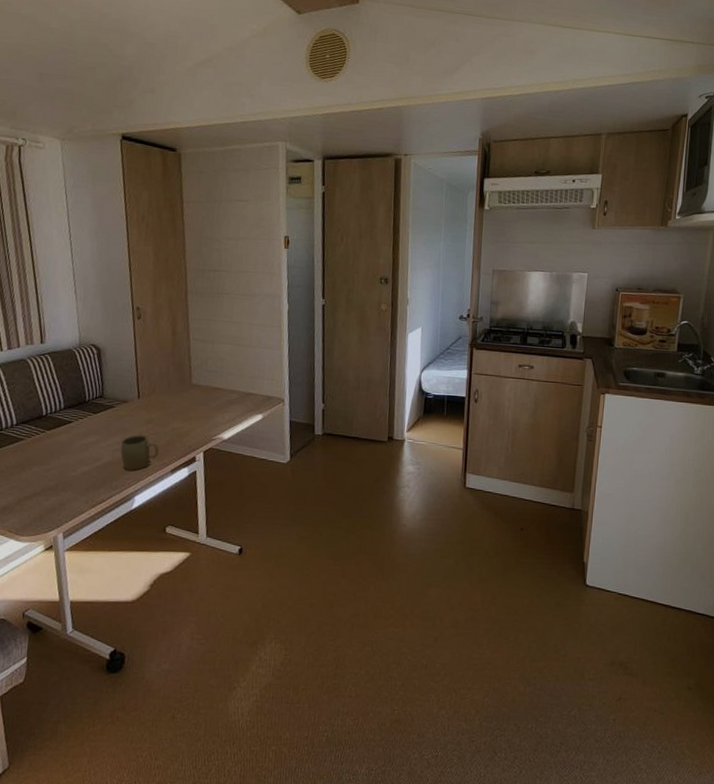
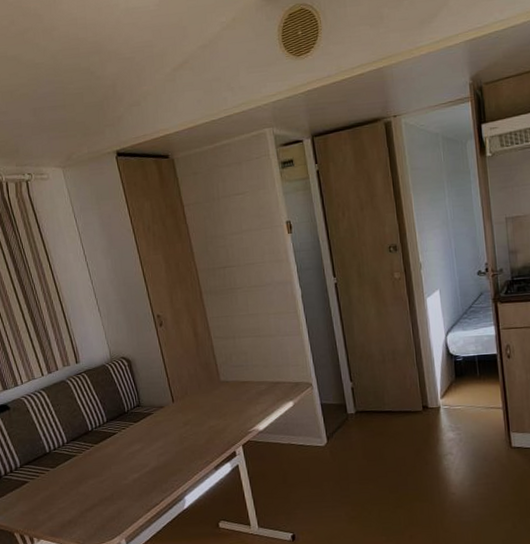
mug: present [120,434,159,471] -> none [164,436,200,472]

